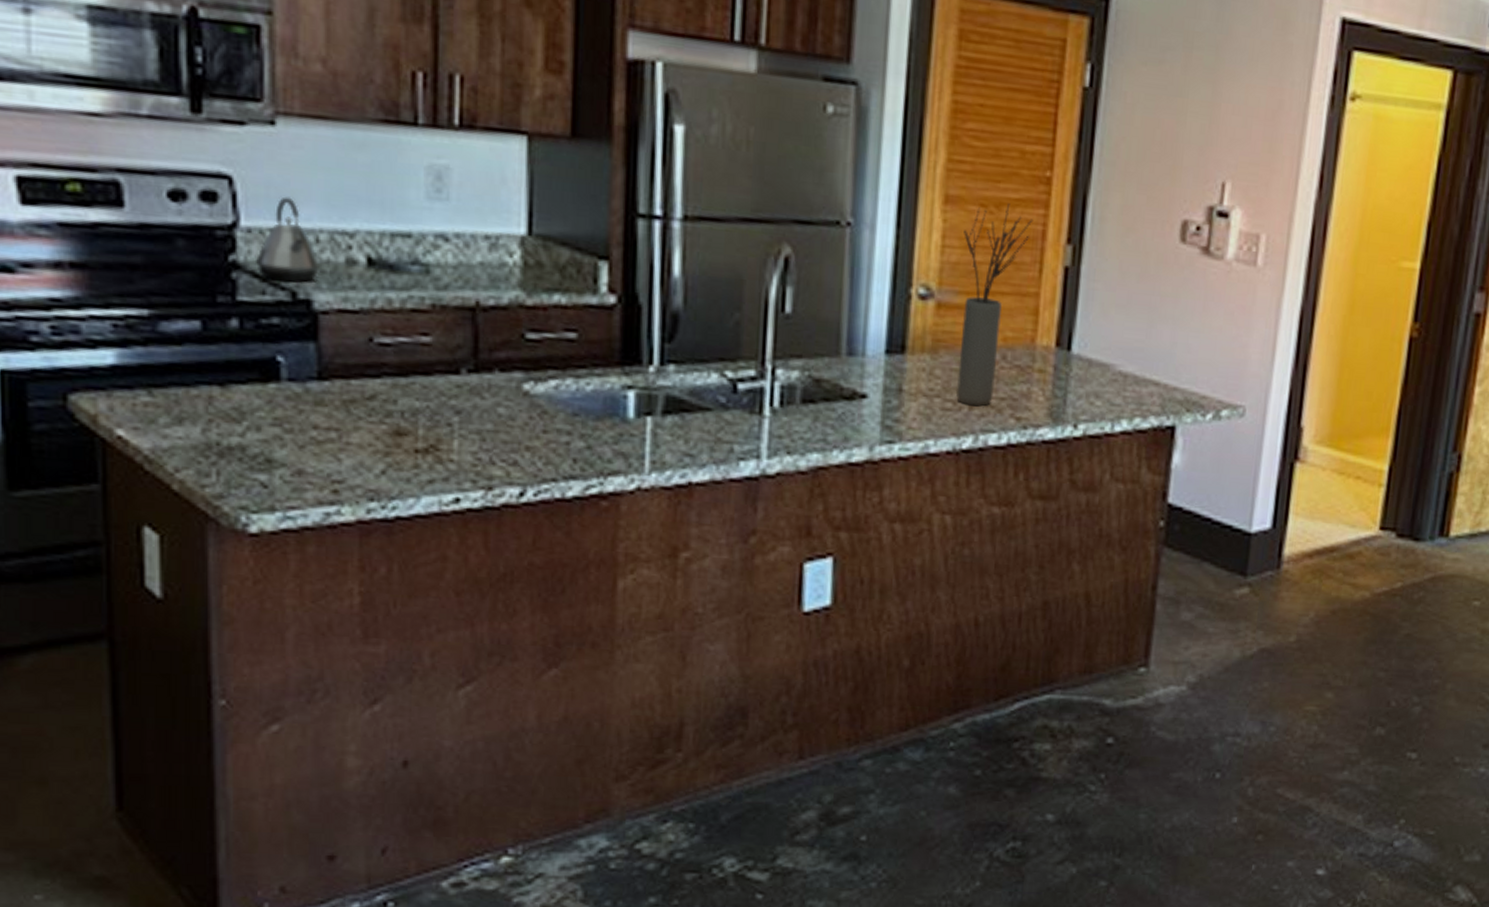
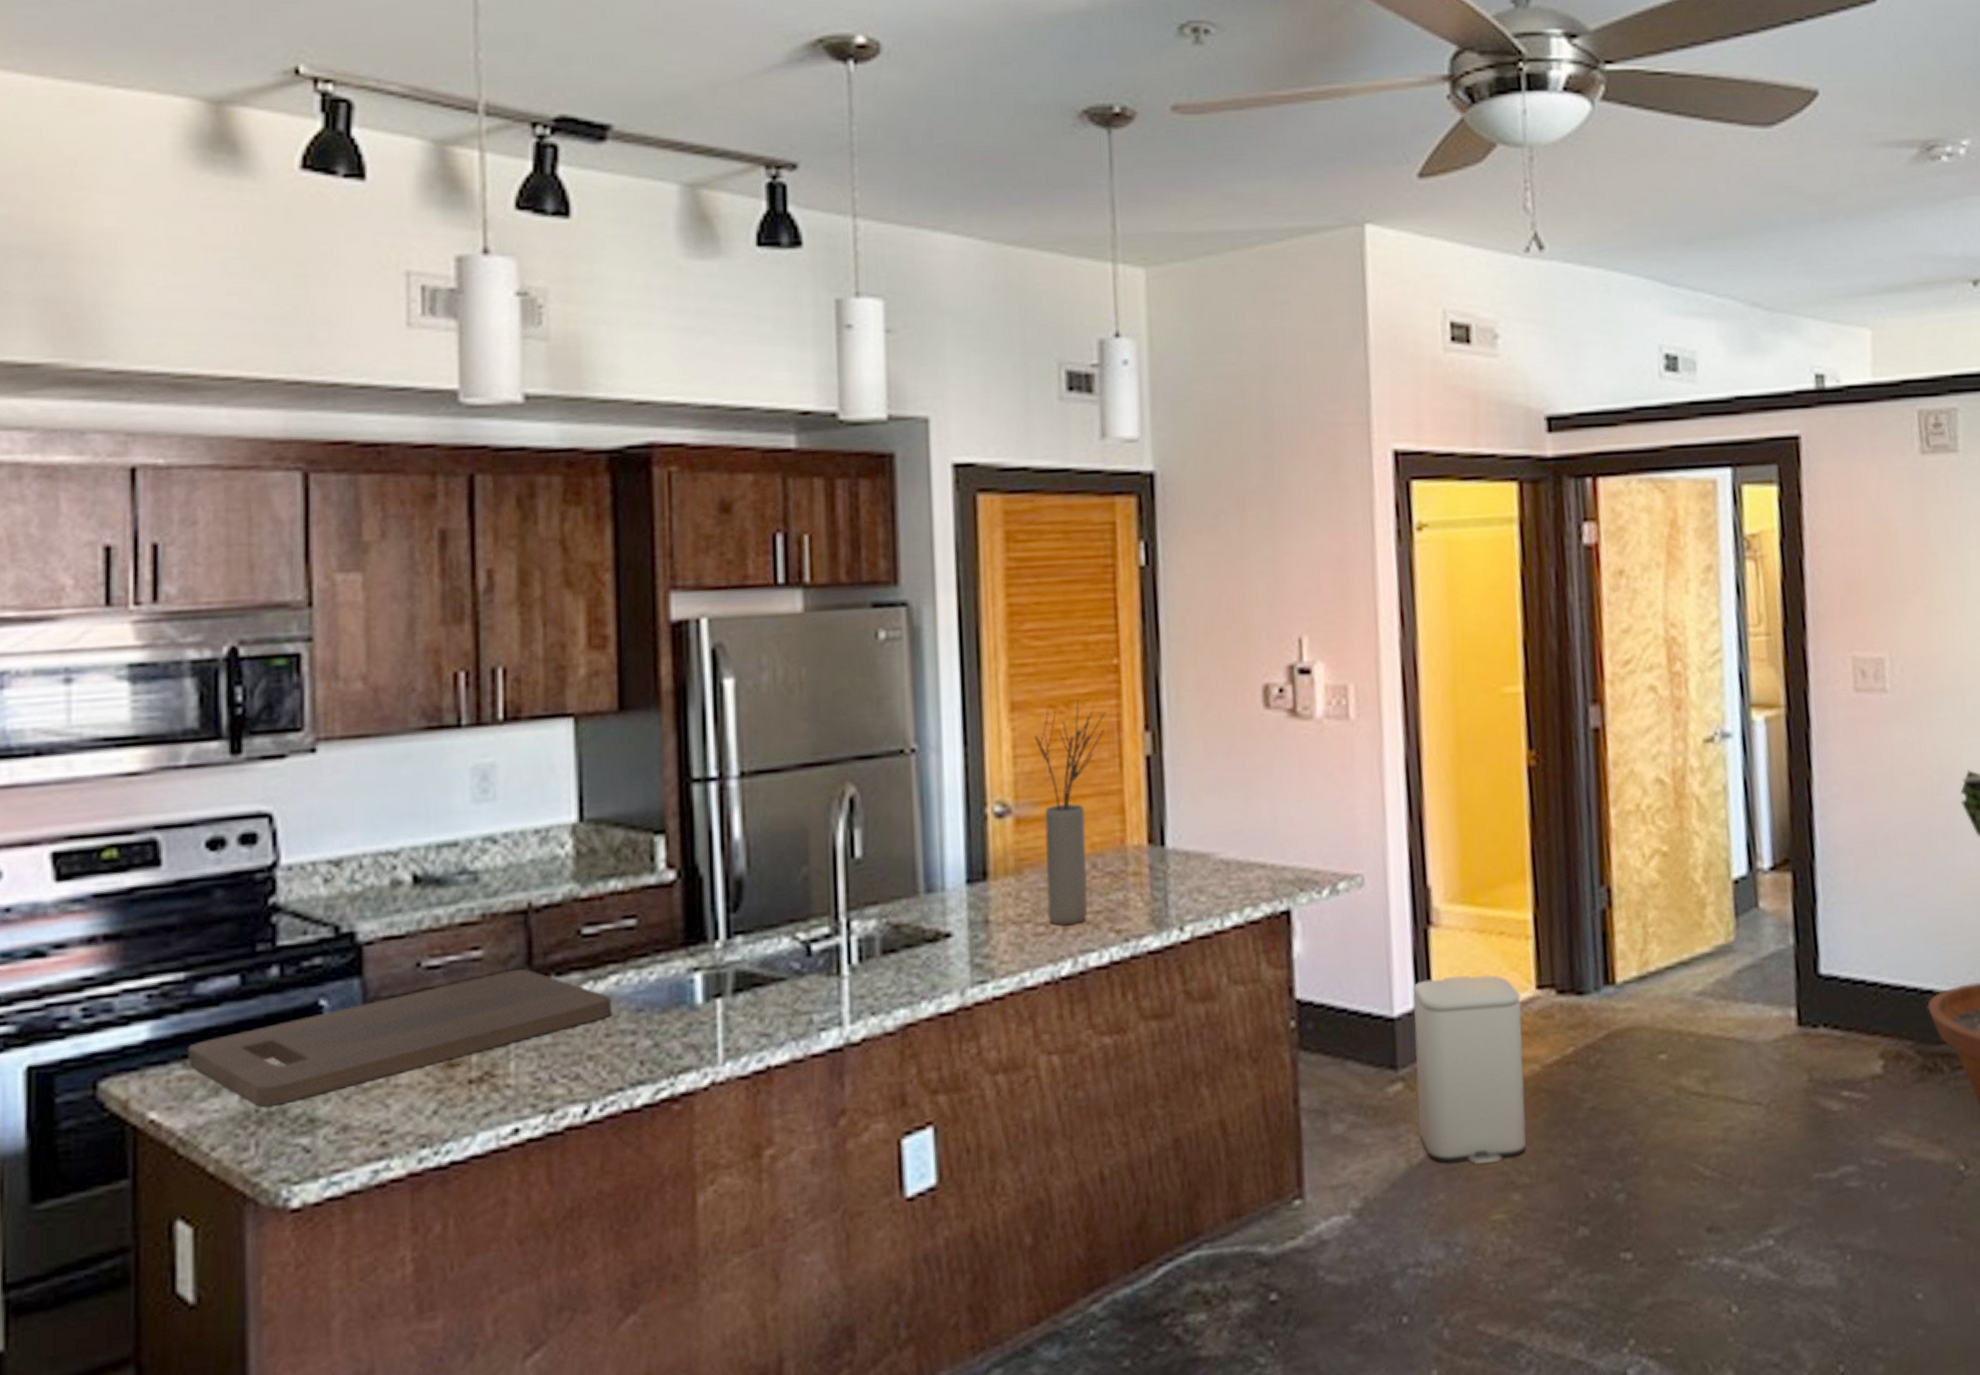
cutting board: none [153,359,550,443] -> present [188,968,611,1107]
kettle: present [256,196,320,282] -> none [297,825,363,918]
pedal bin: none [1256,506,1365,666] -> present [1413,974,1527,1164]

